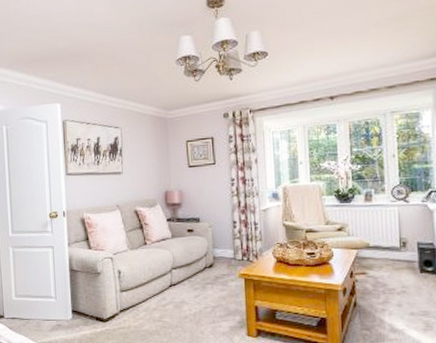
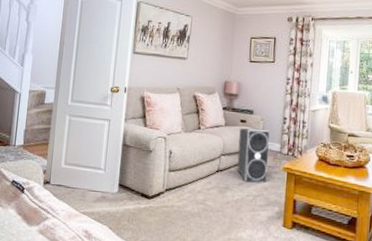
stereo: none [188,236,224,294] -> present [237,128,270,183]

